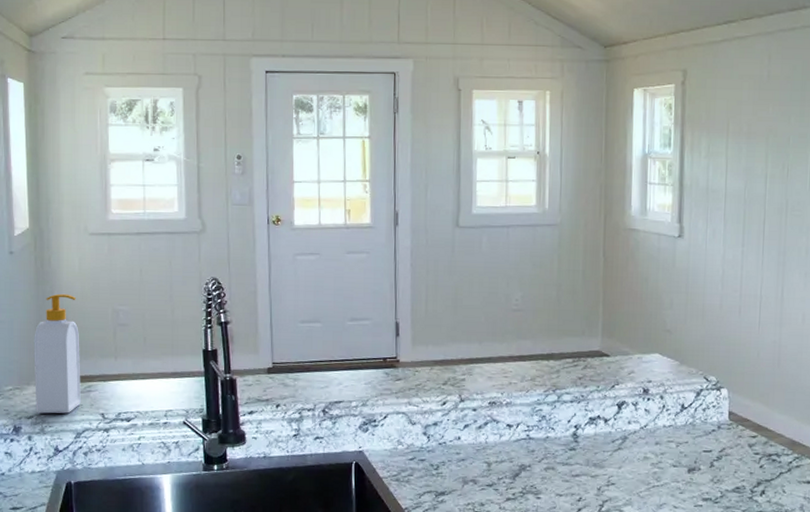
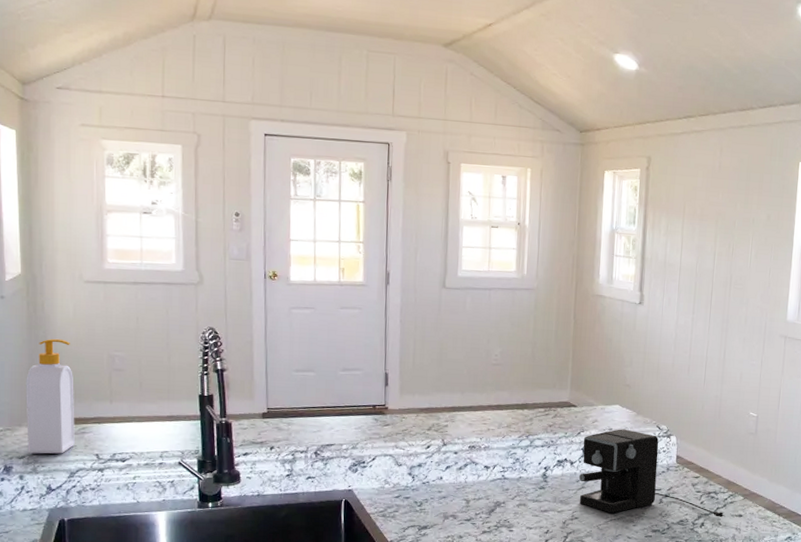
coffee maker: none [615,381,790,484] -> present [579,429,725,517]

